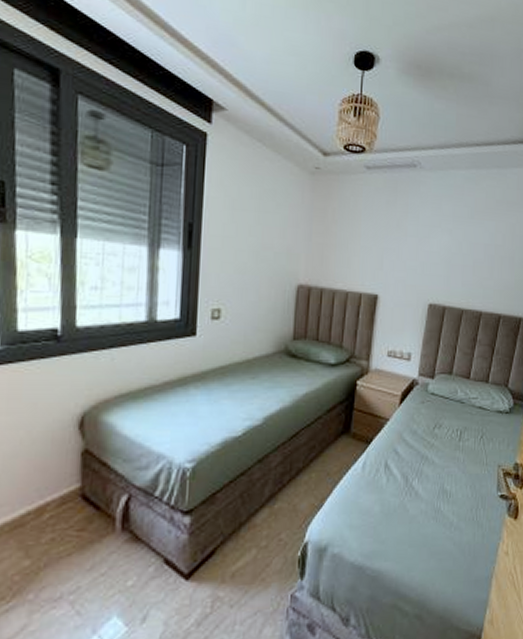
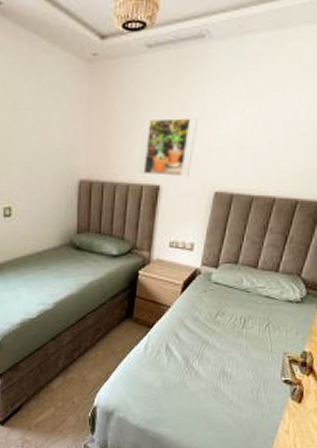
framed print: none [358,232,413,289] -> present [139,117,199,177]

